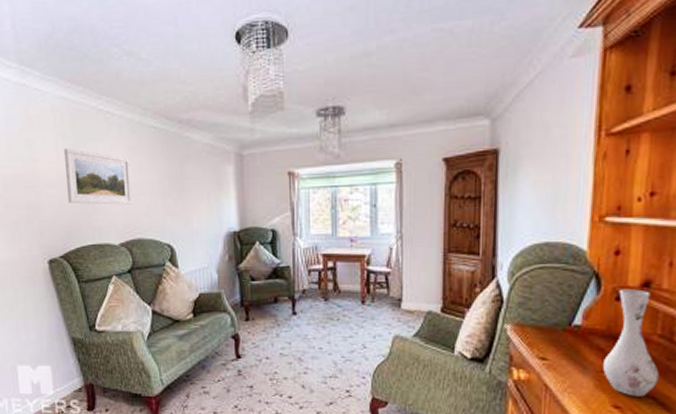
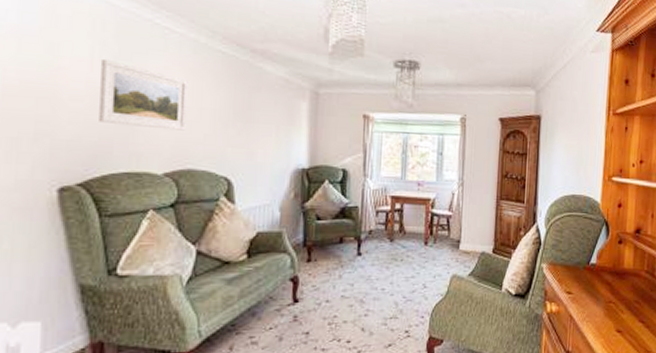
vase: present [603,289,659,397] -> none [610,234,646,322]

